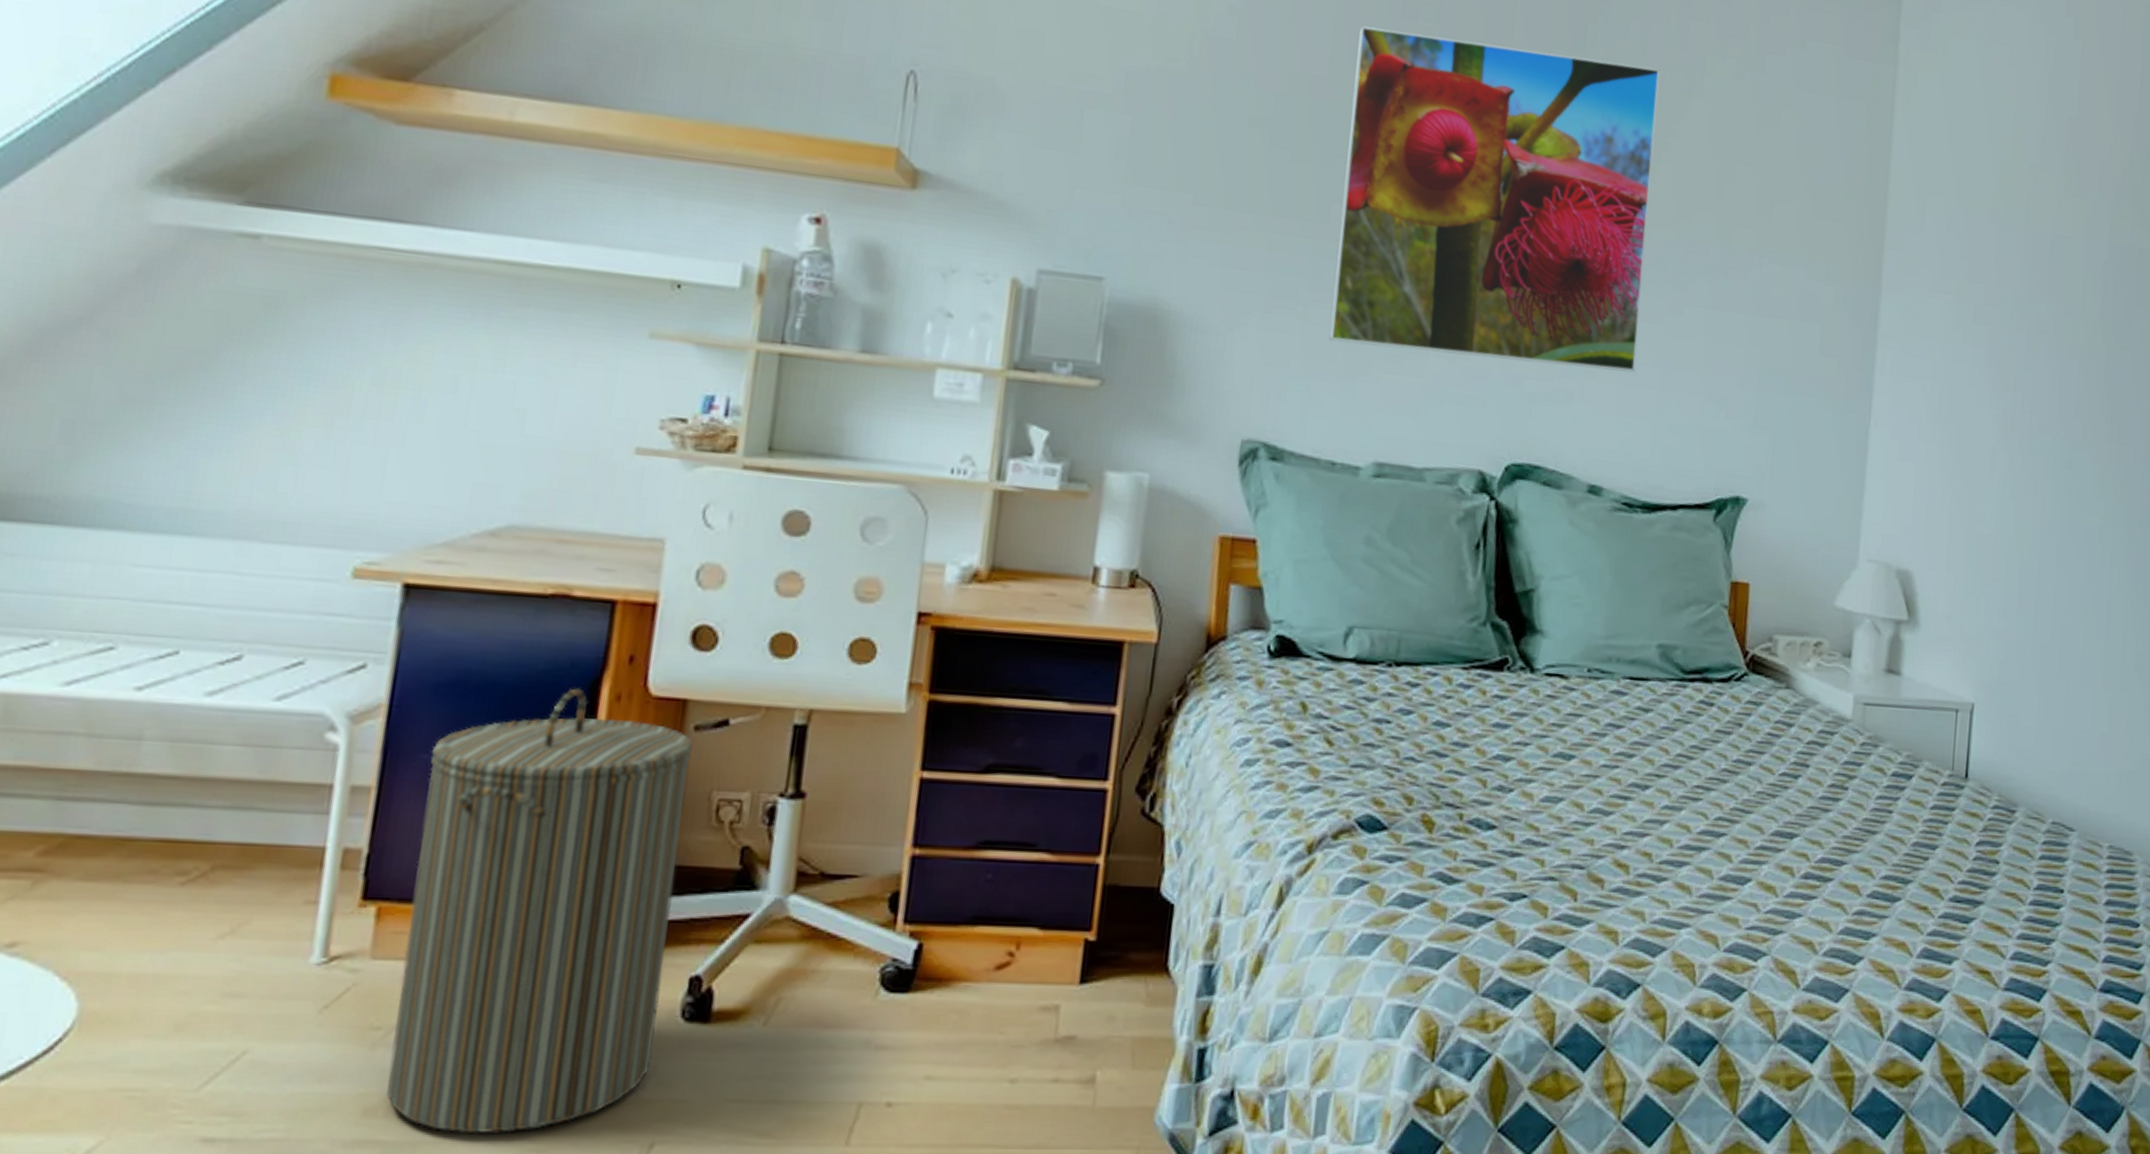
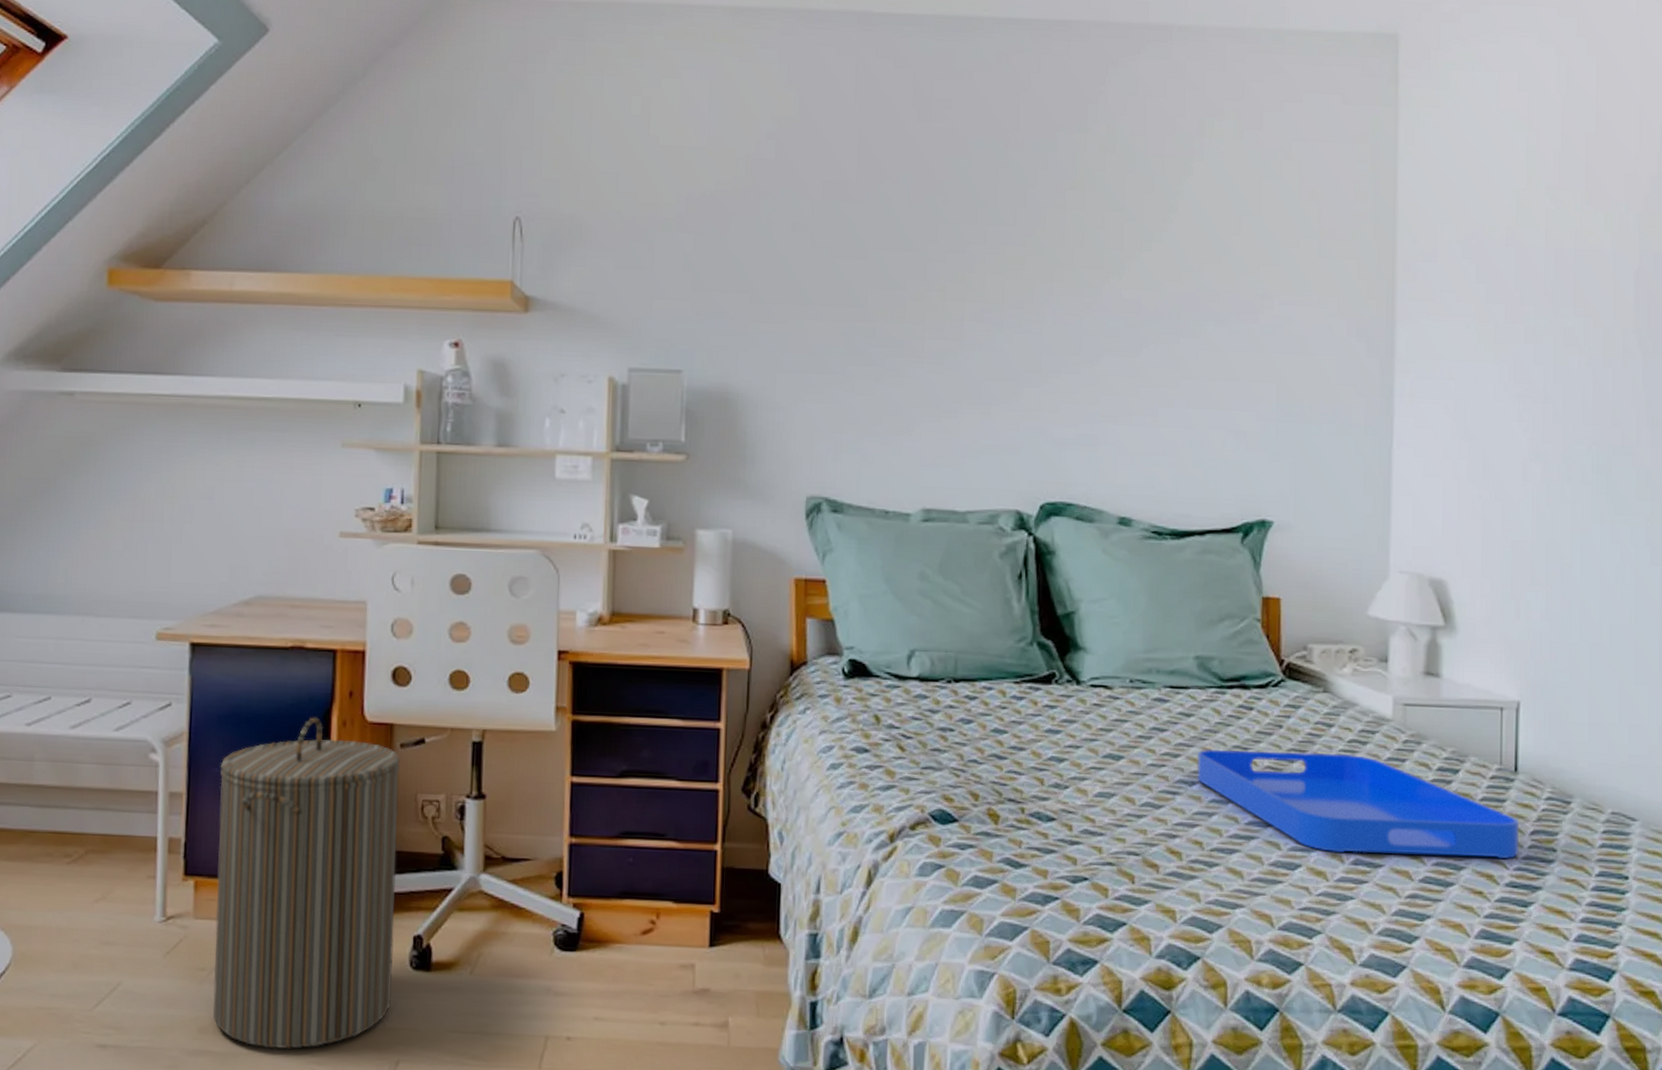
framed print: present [1329,26,1660,373] -> none [874,133,1160,415]
serving tray: none [1651,748,1966,871] -> present [1196,748,1519,859]

